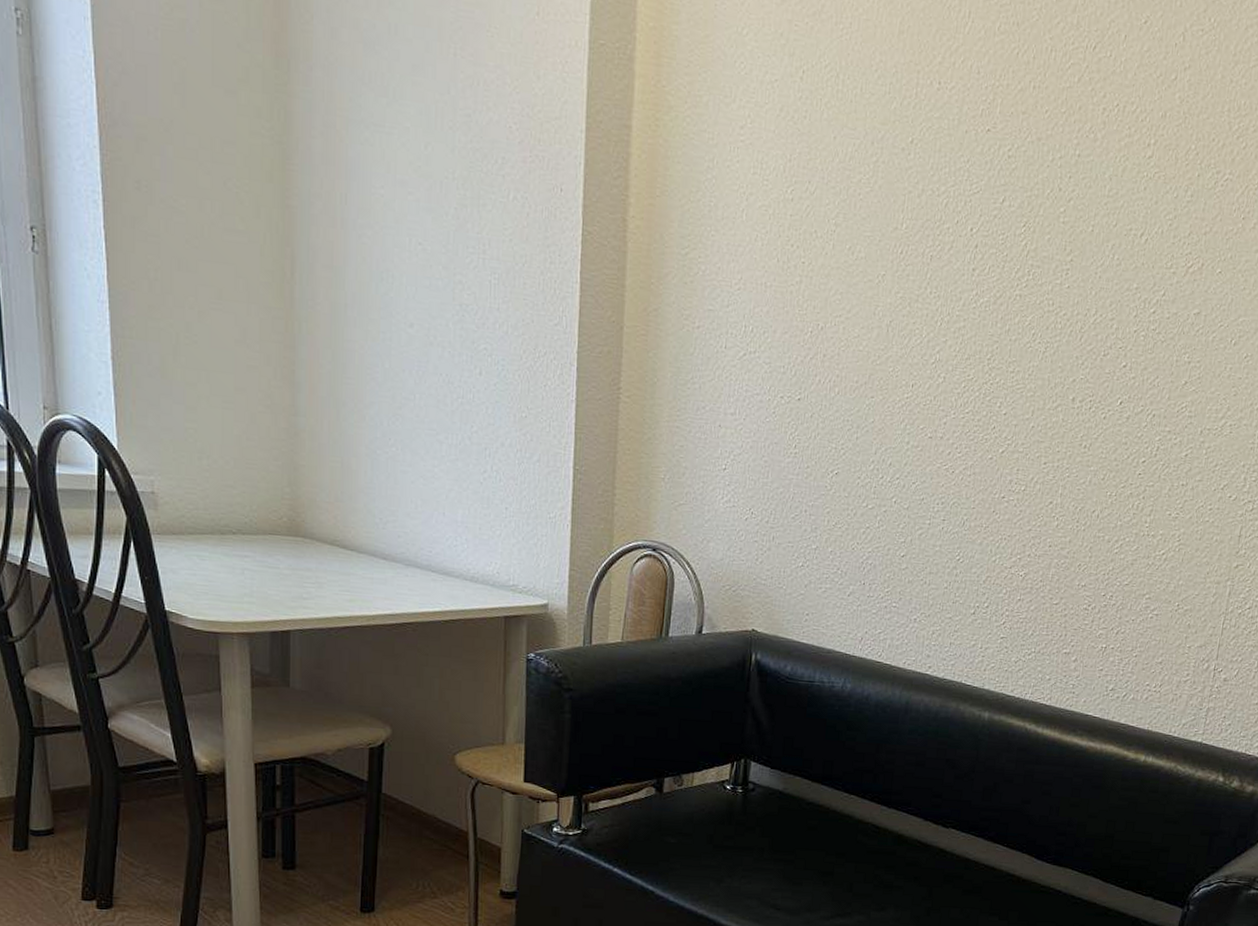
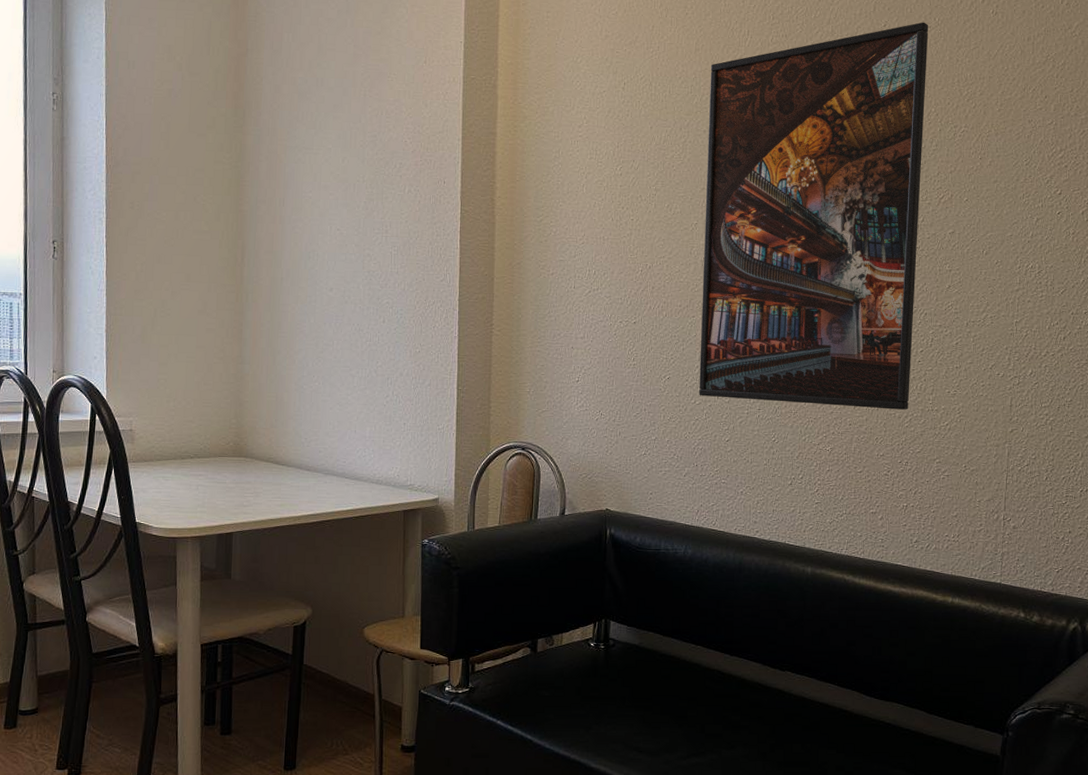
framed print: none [872,21,1201,533] -> present [699,22,929,410]

